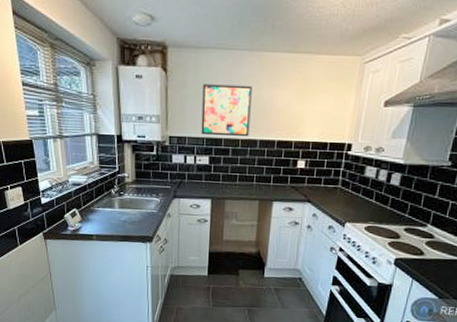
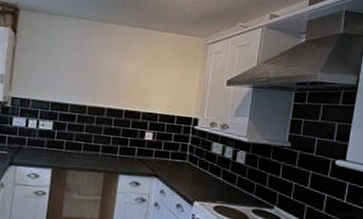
wall art: present [201,84,252,137] -> none [46,48,102,104]

